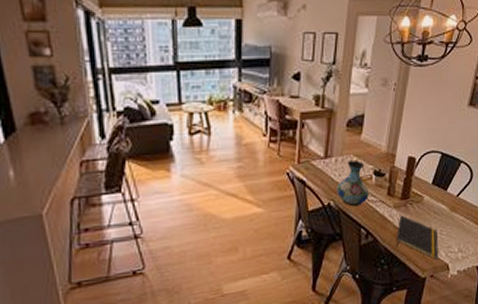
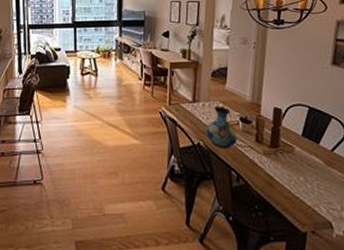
notepad: present [395,215,438,260] -> none [268,163,318,215]

